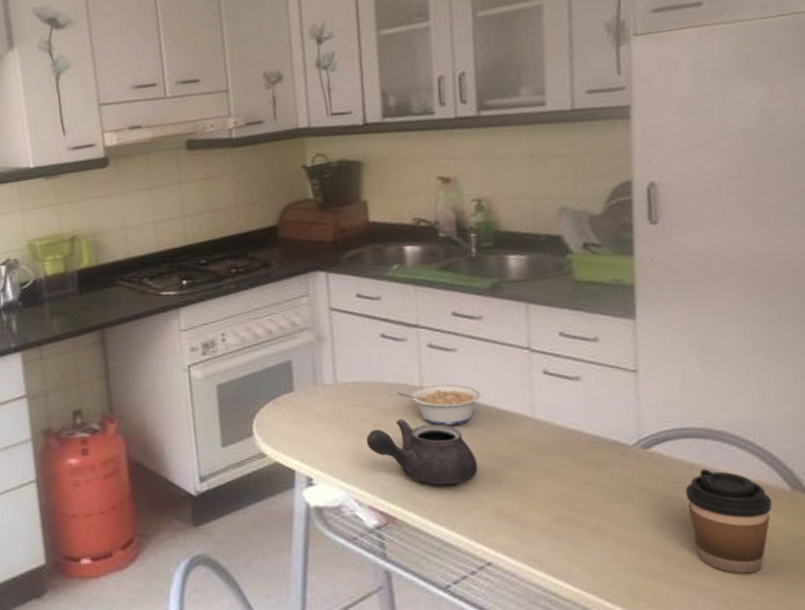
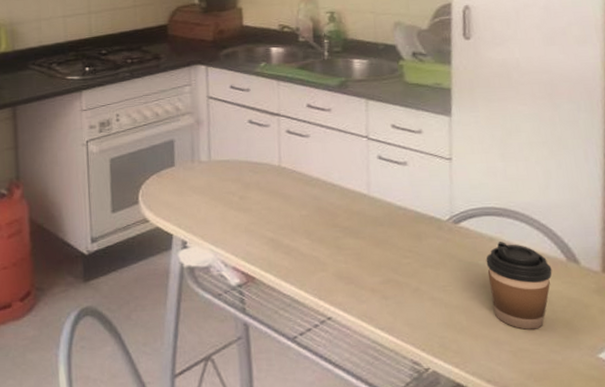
teapot: present [366,418,478,486] -> none [232,192,323,251]
legume: present [396,384,481,426] -> none [259,164,328,200]

